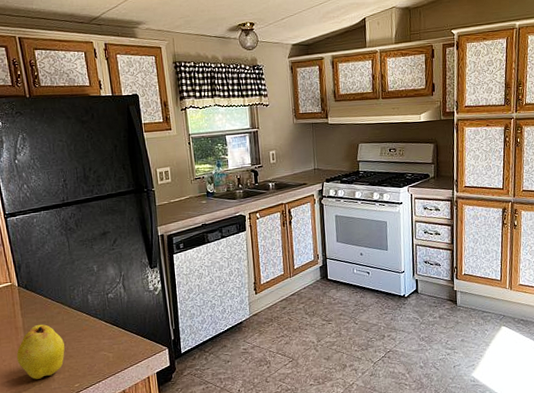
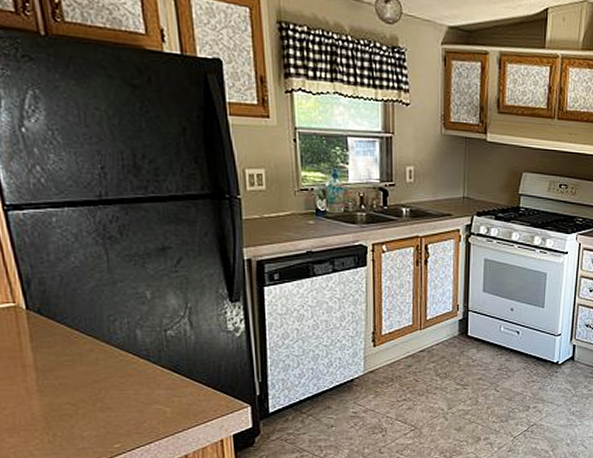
fruit: present [16,324,65,380] -> none [23,363,100,436]

